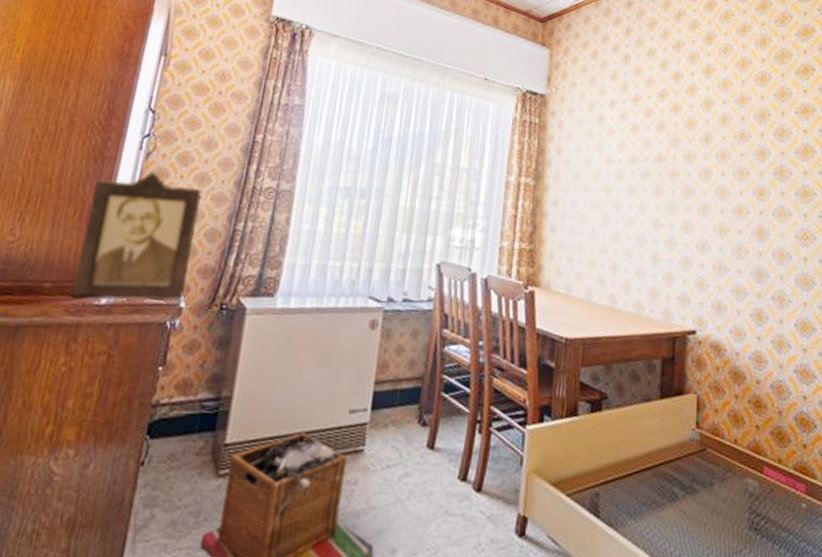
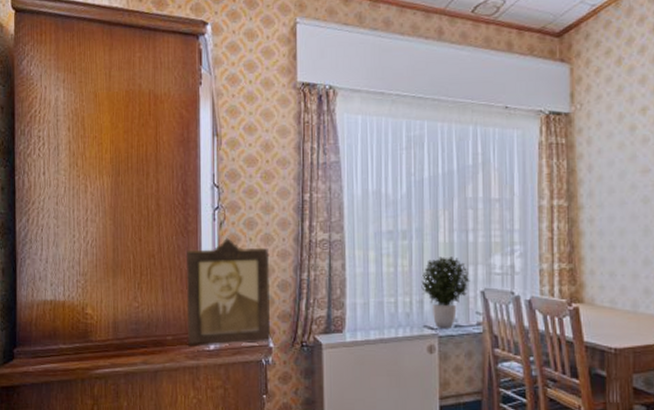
potted plant: none [372,222,427,304] -> present [421,256,470,330]

